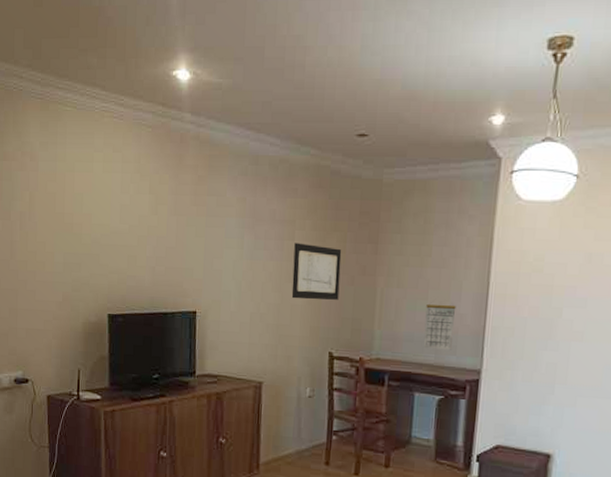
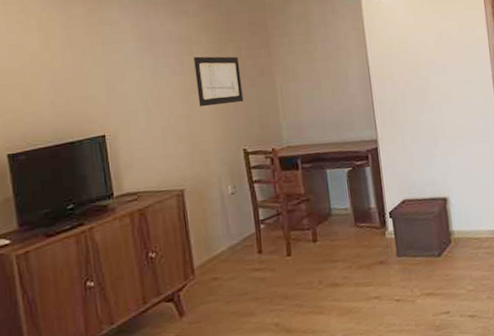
calendar: present [423,303,456,350] -> none [321,89,351,130]

